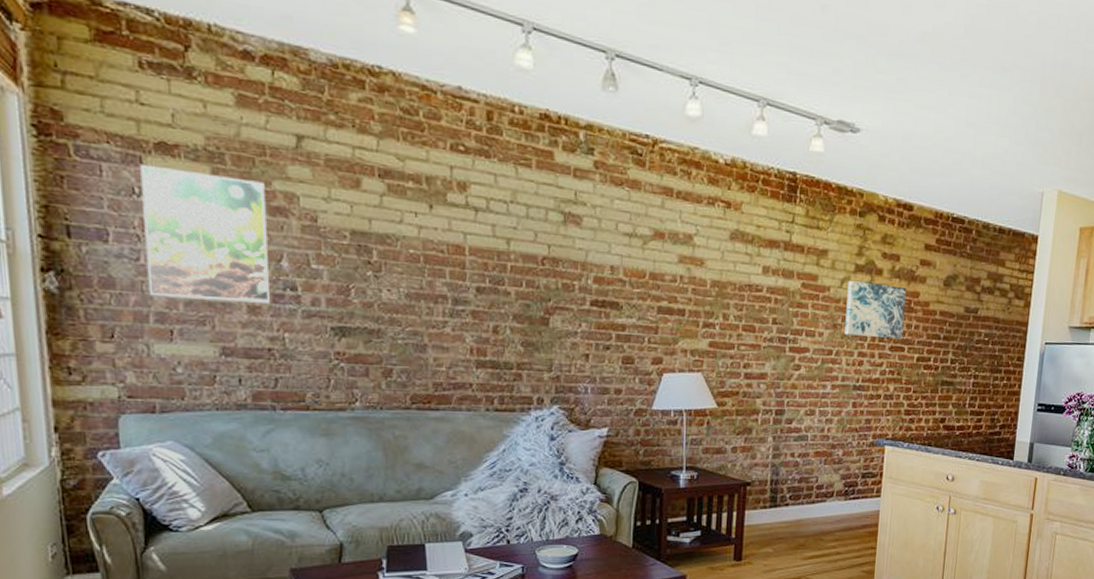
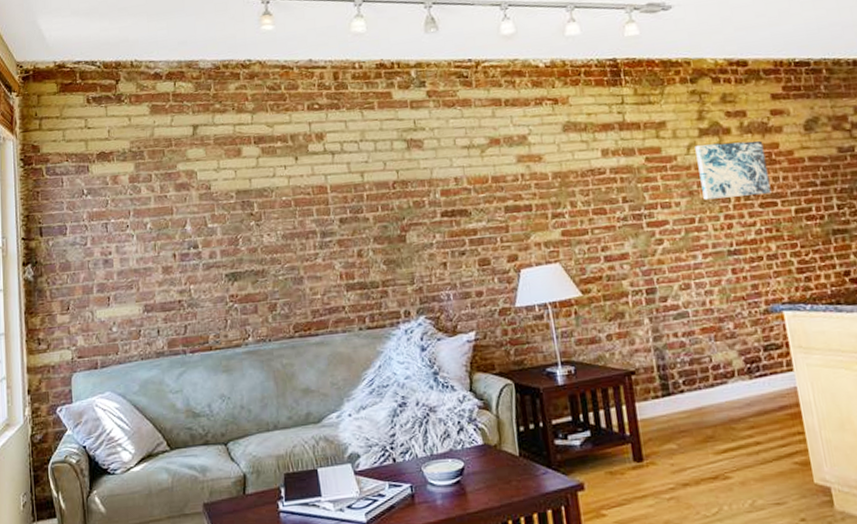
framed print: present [140,164,270,303] -> none [87,166,178,272]

